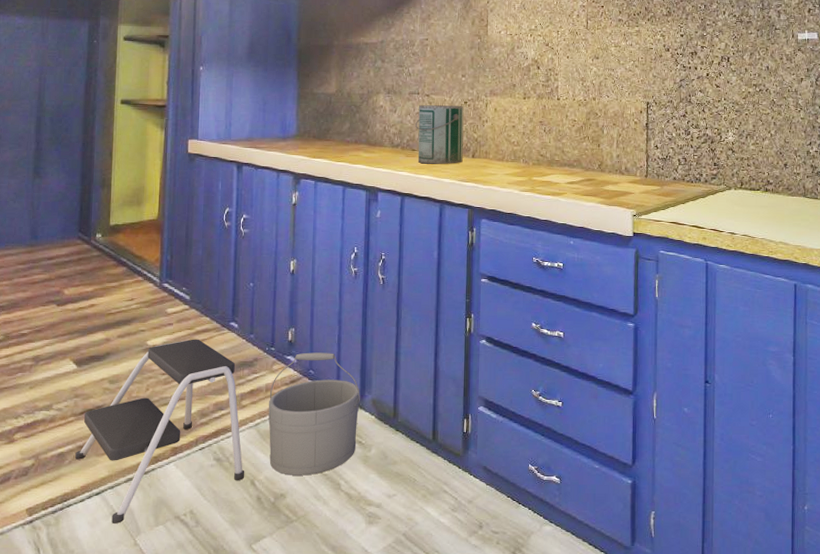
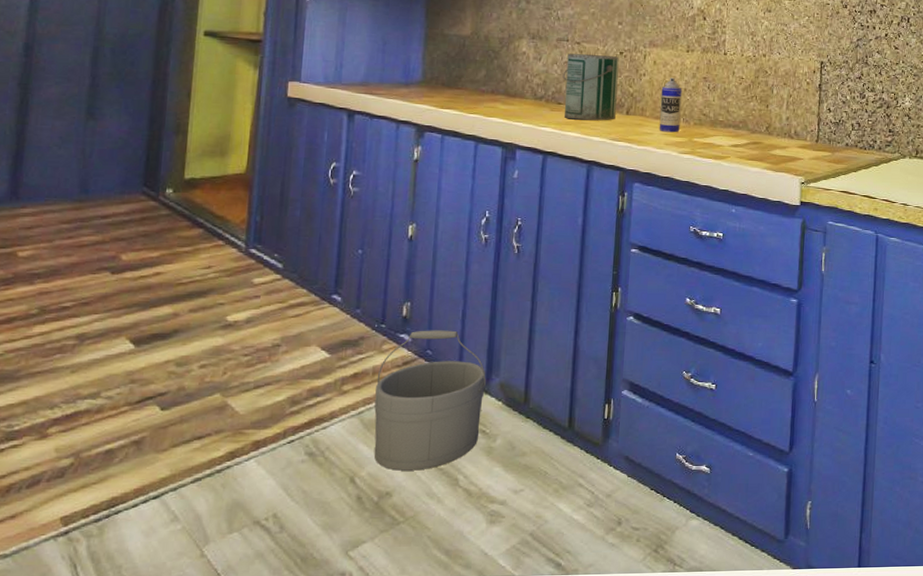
step stool: present [75,339,245,524] -> none [128,314,344,532]
spray can: none [501,122,521,173] -> present [659,77,682,133]

